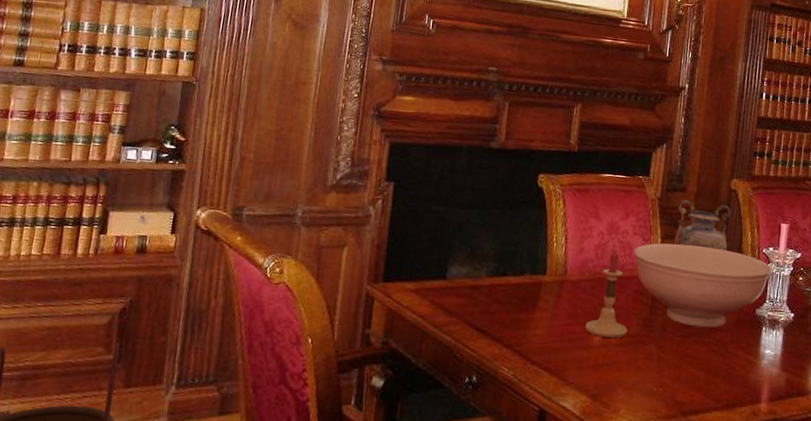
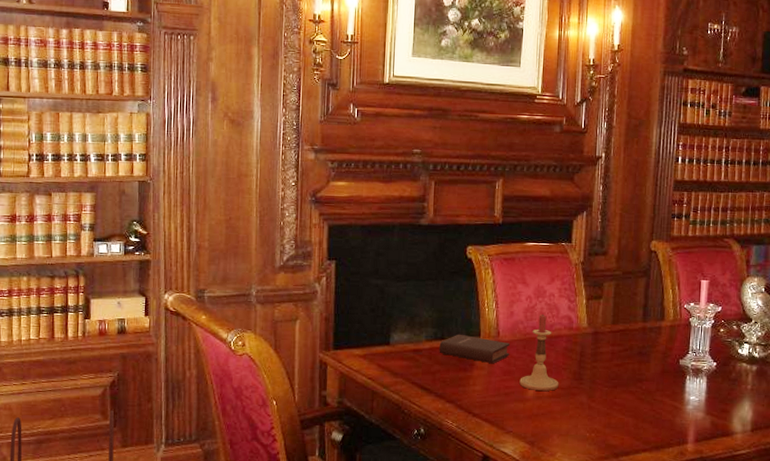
book: none [500,270,578,306] -> present [439,334,511,364]
decorative bowl: present [634,243,772,328] -> none [561,303,693,379]
decorative vase: present [674,199,732,251] -> none [599,262,653,308]

